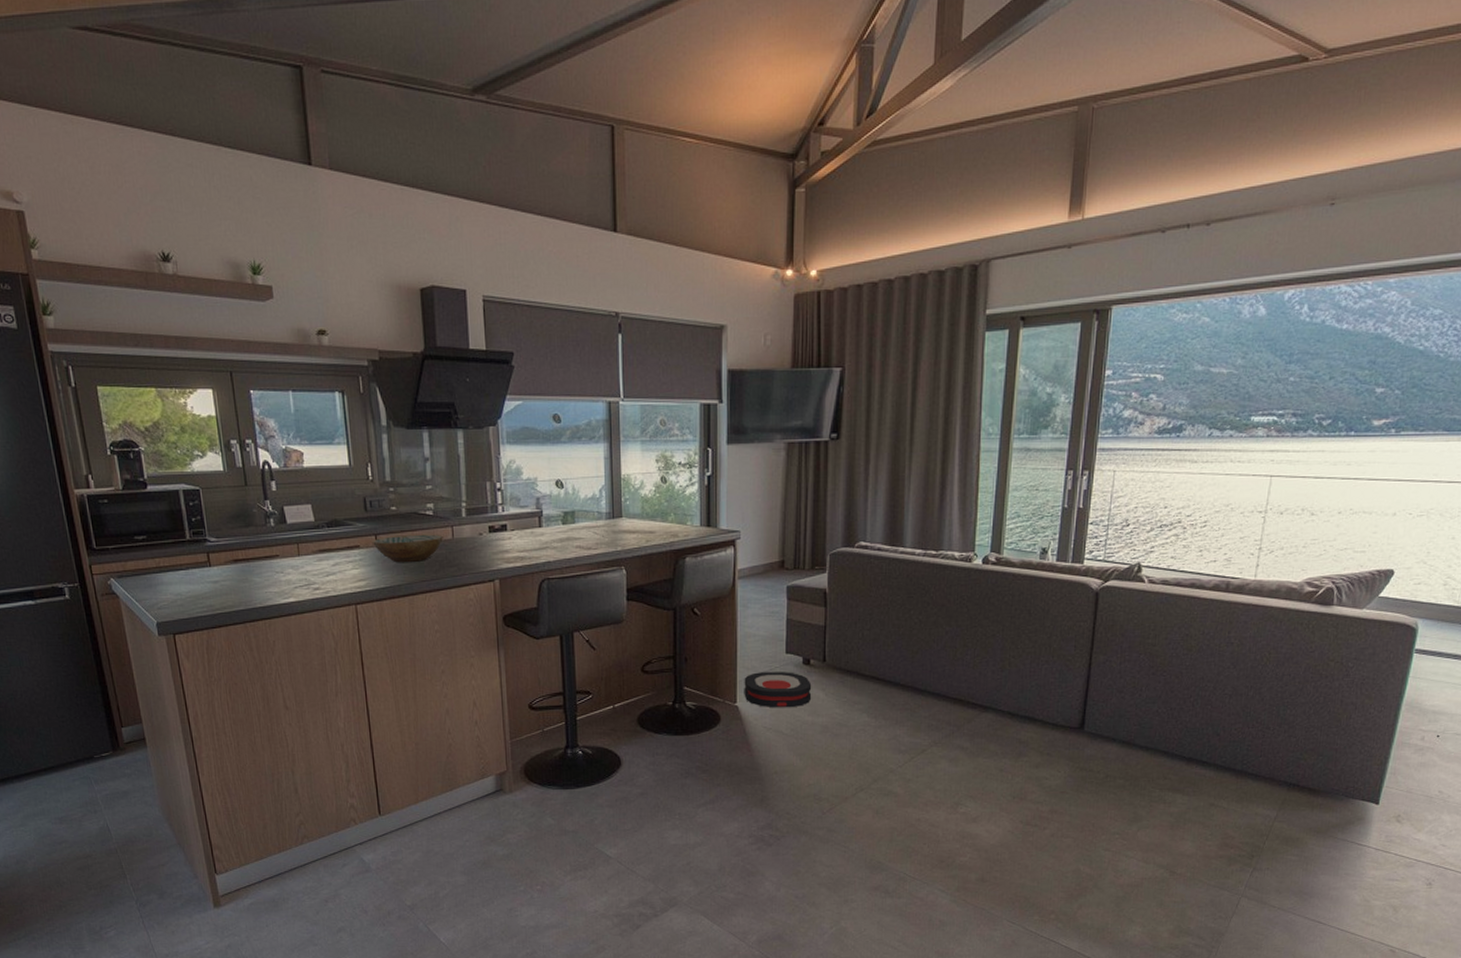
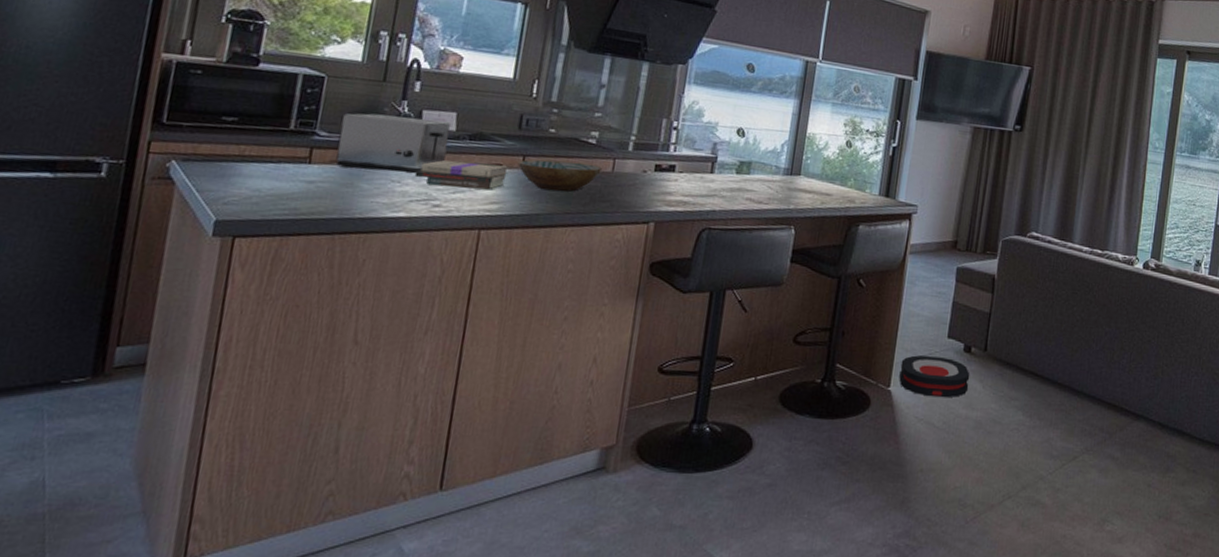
toaster: none [222,513,313,567] -> present [336,113,450,174]
books: none [292,546,366,572] -> present [414,160,508,190]

